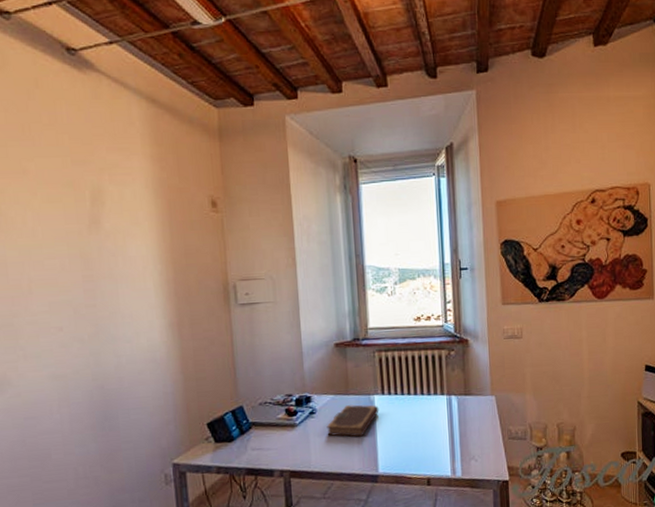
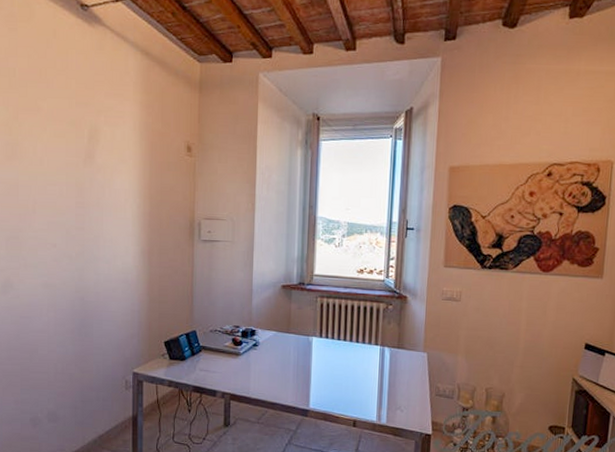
notebook: present [326,404,379,437] -> none [266,343,316,373]

